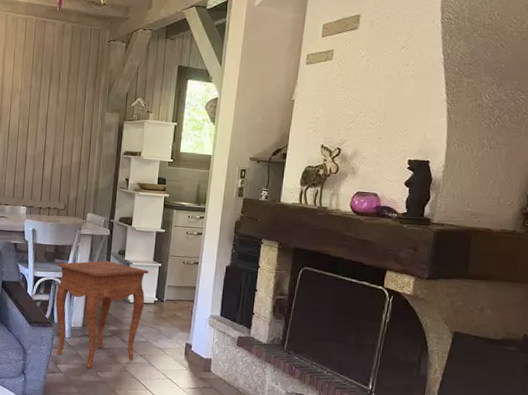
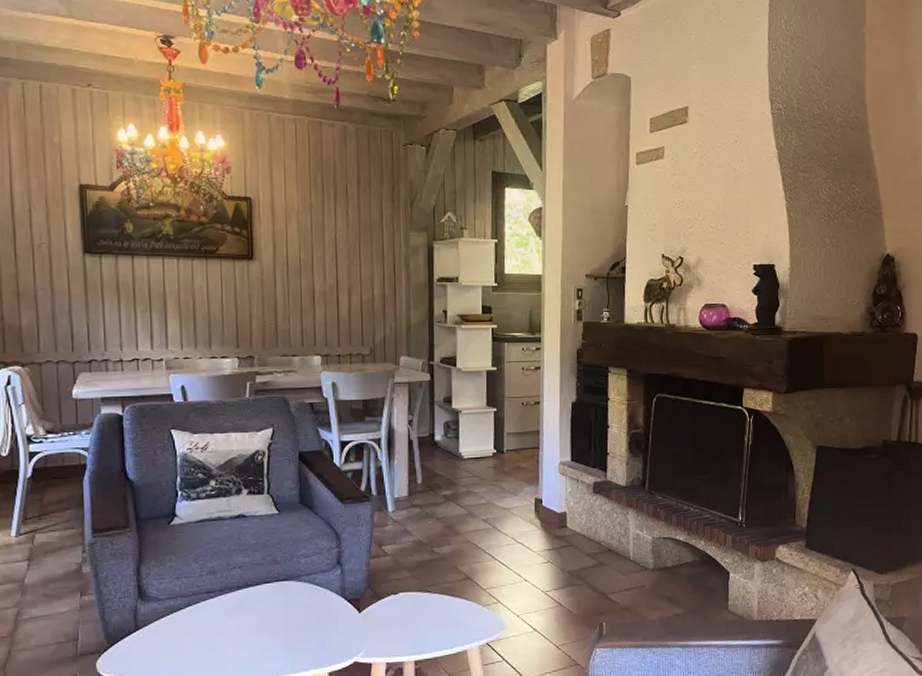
side table: present [55,261,148,369] -> none [368,412,482,546]

